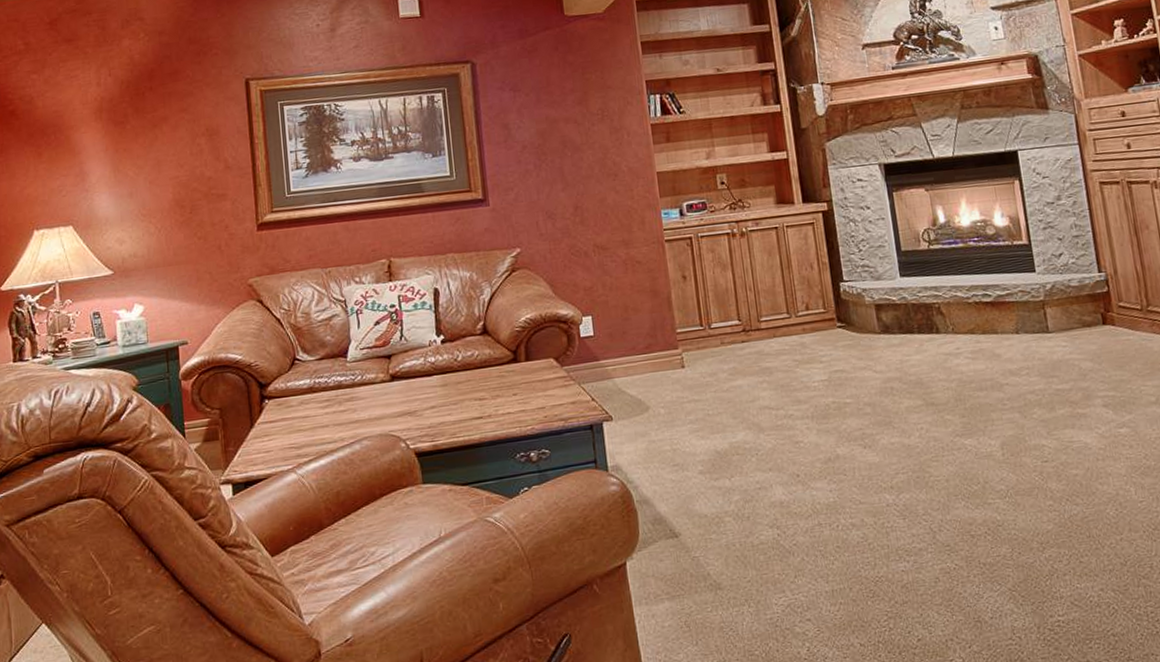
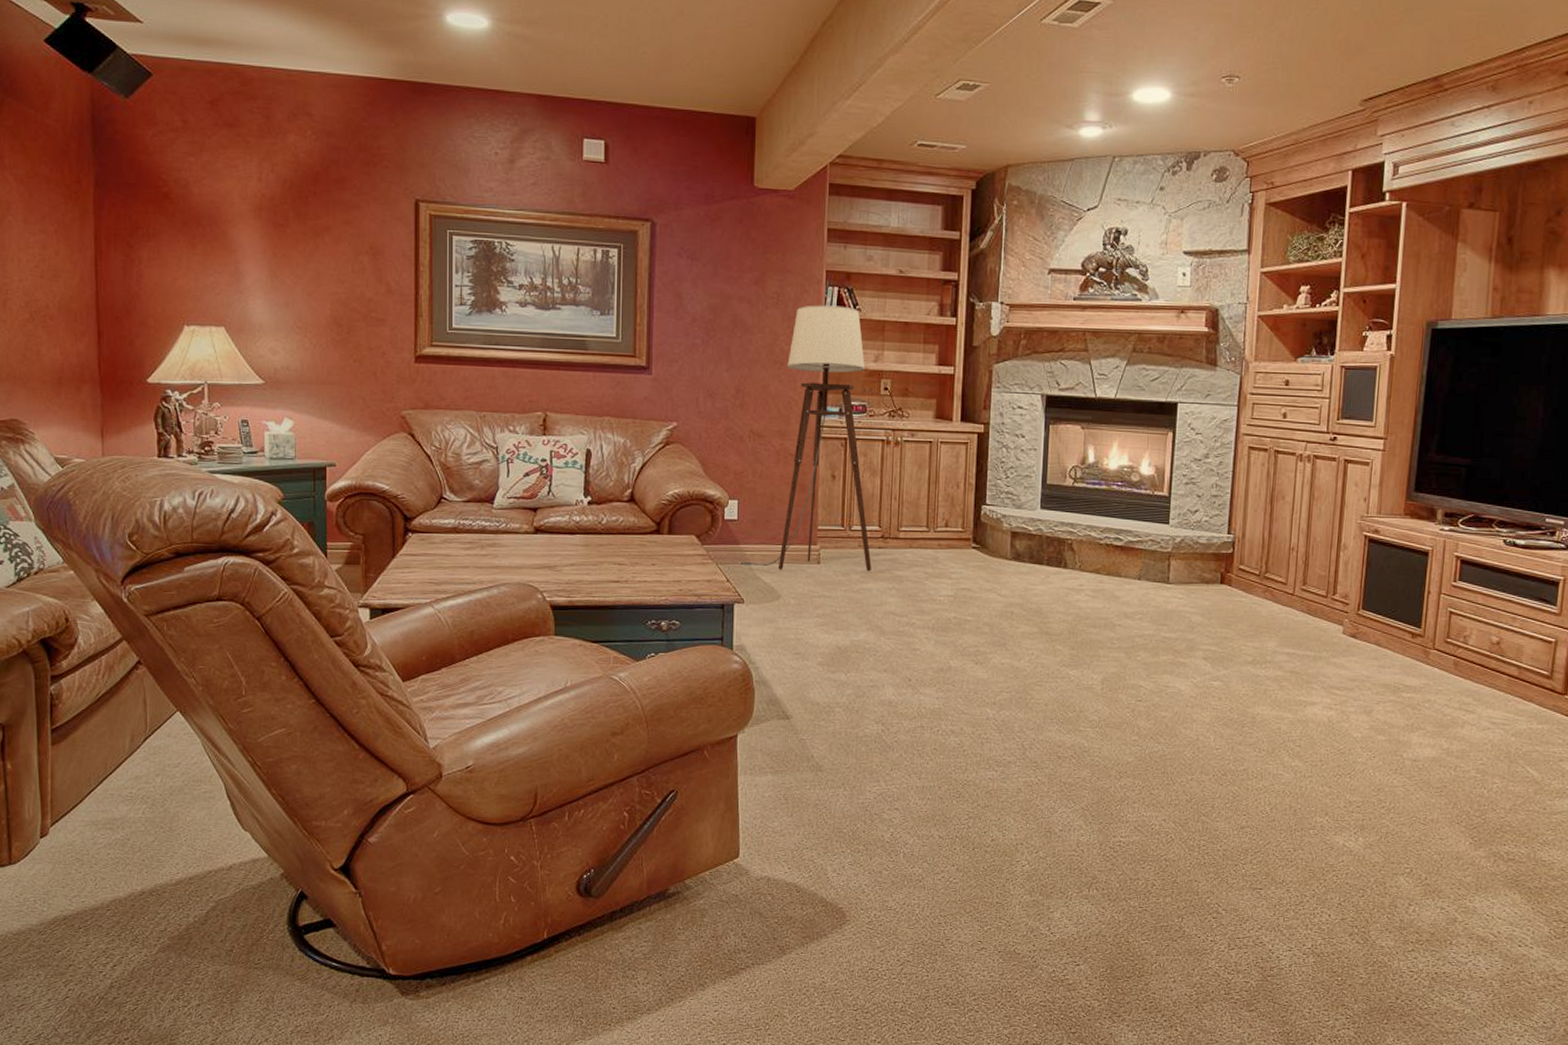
floor lamp: none [601,111,738,381] -> present [739,305,872,572]

